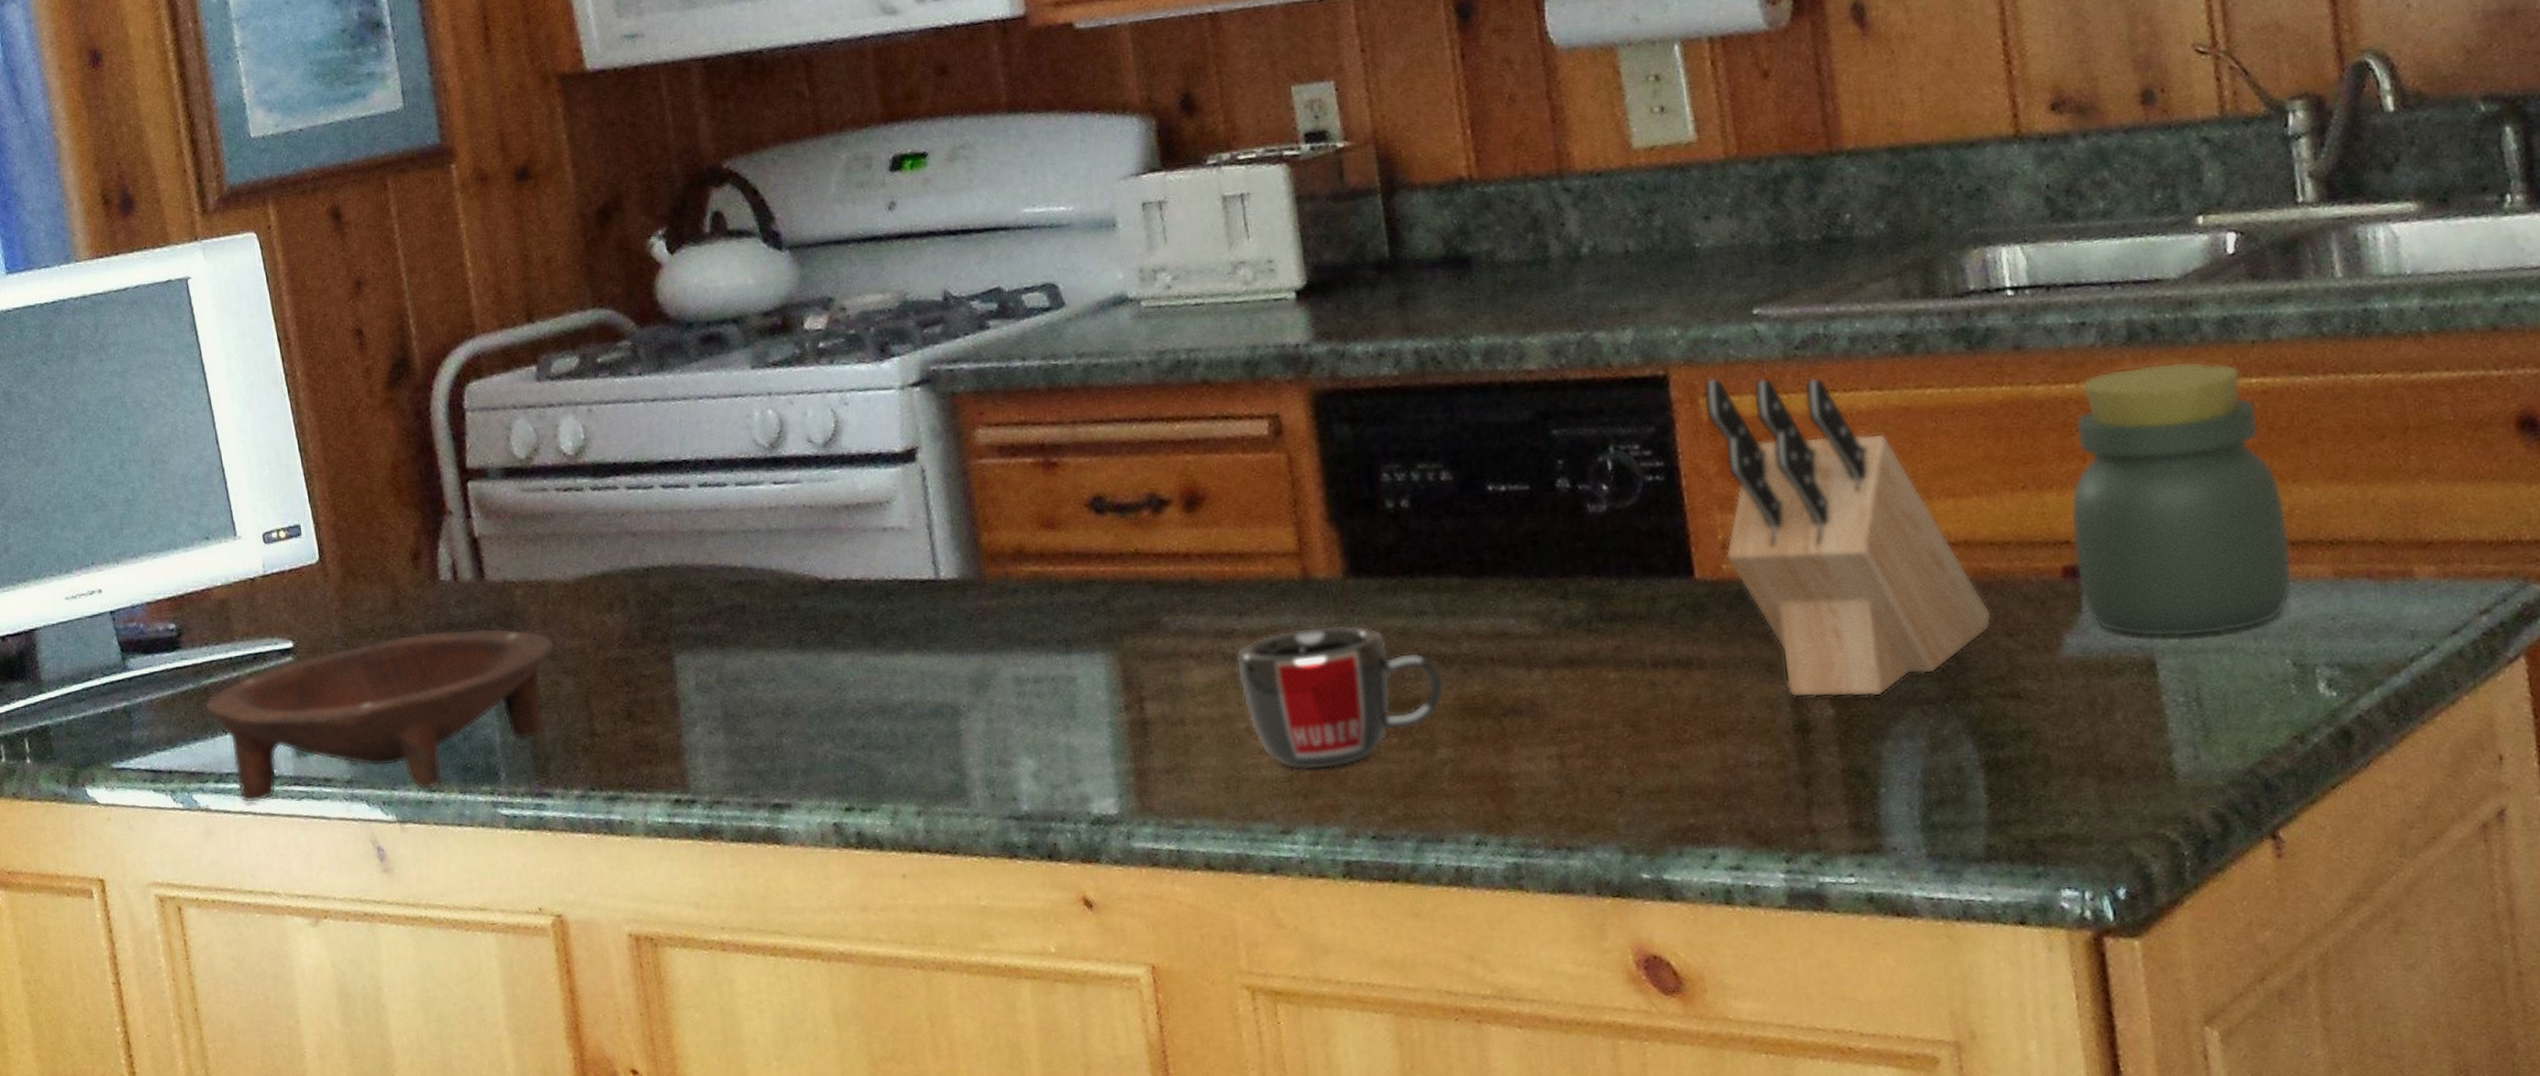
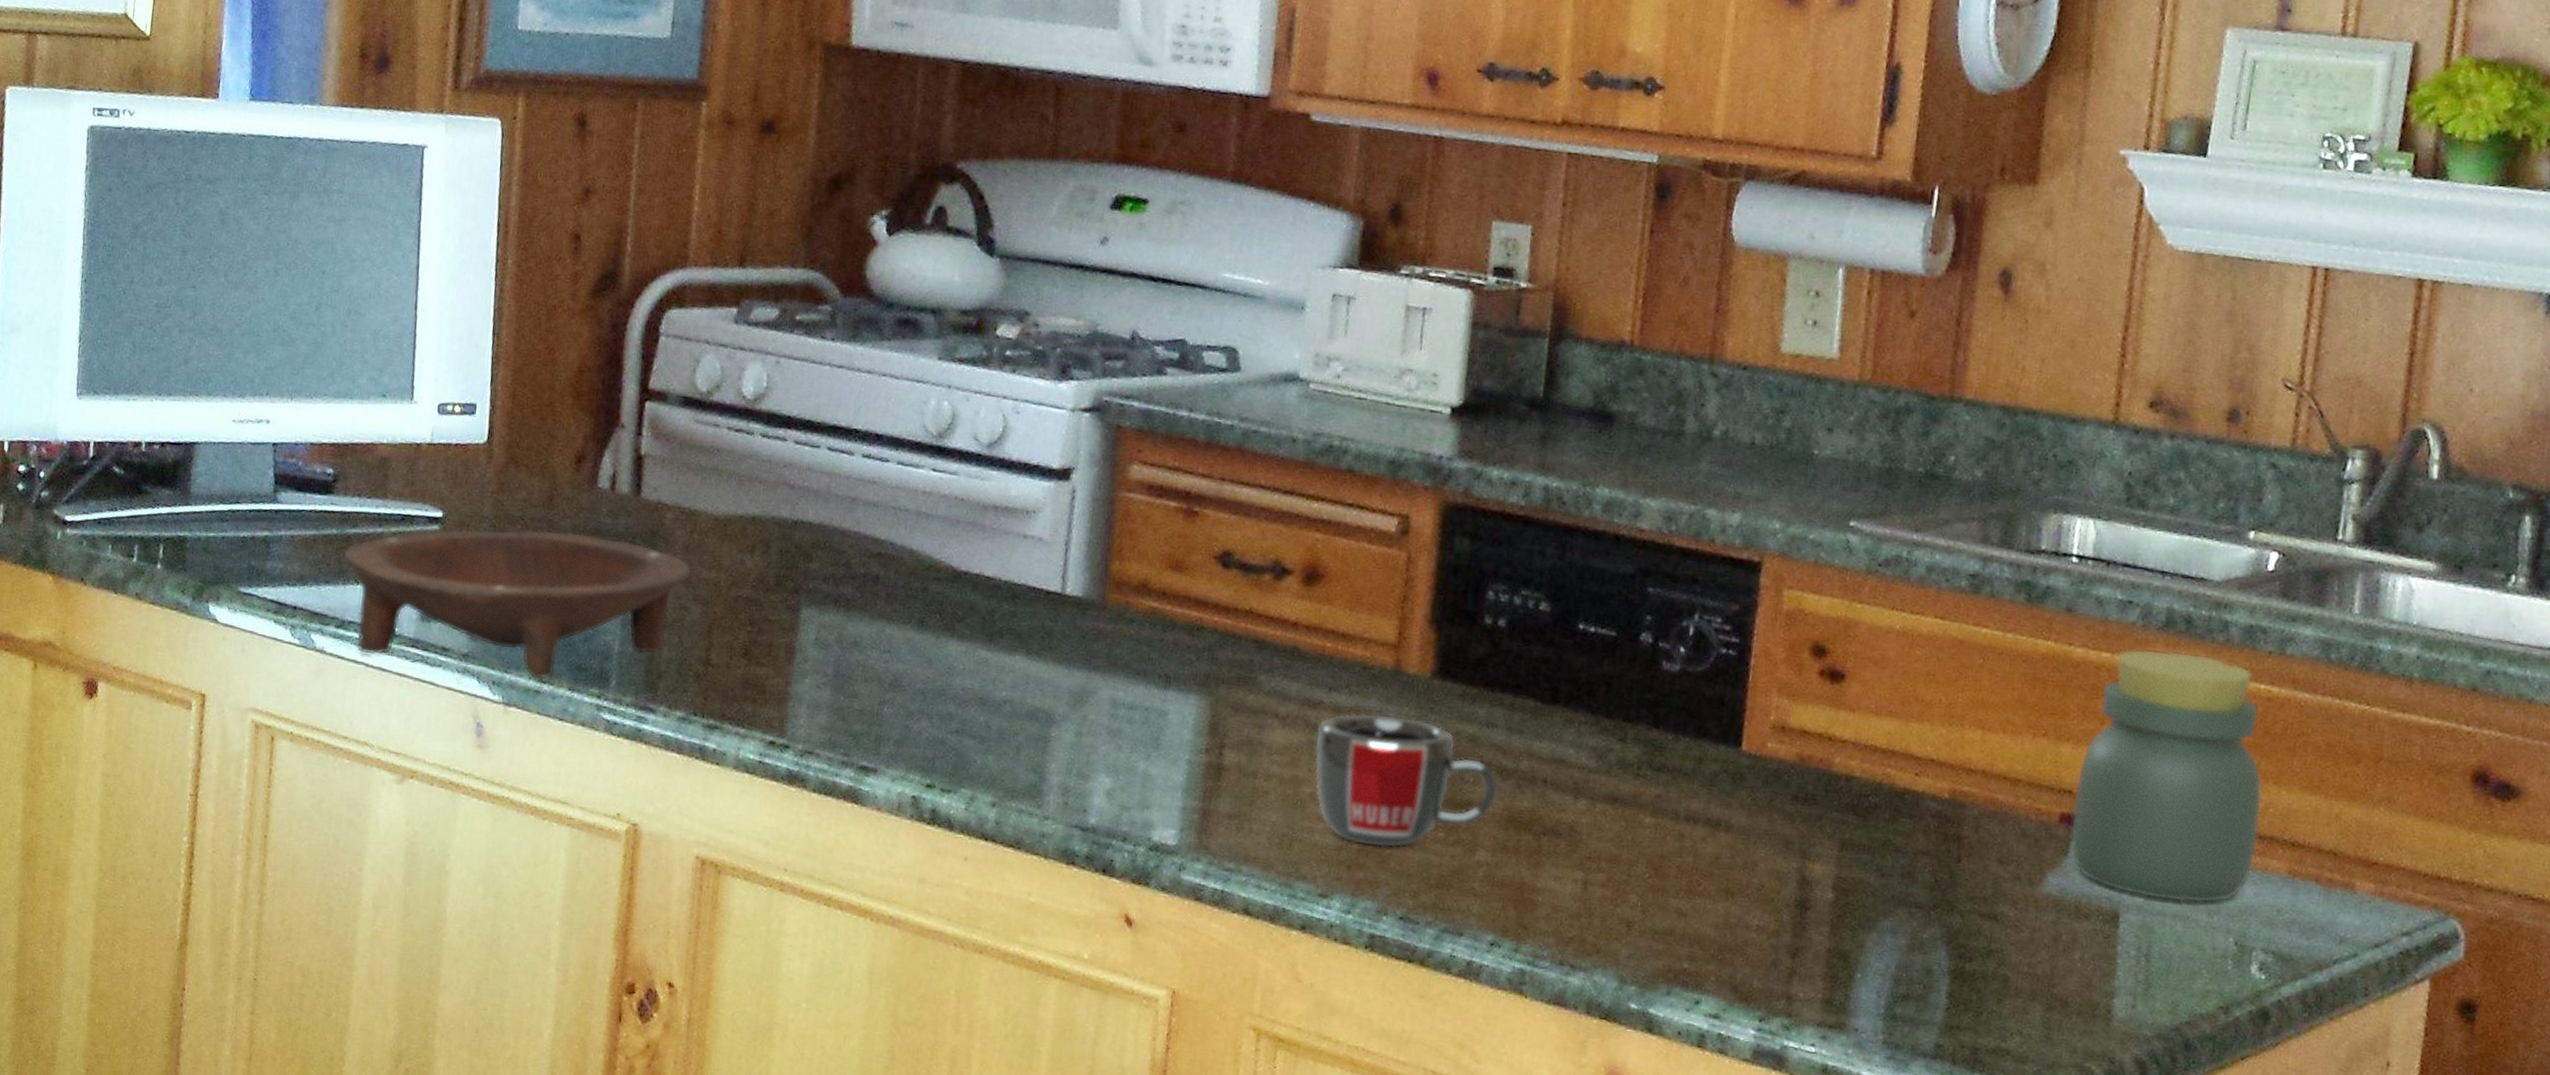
knife block: present [1702,377,1992,698] -> none [1772,573,1990,891]

